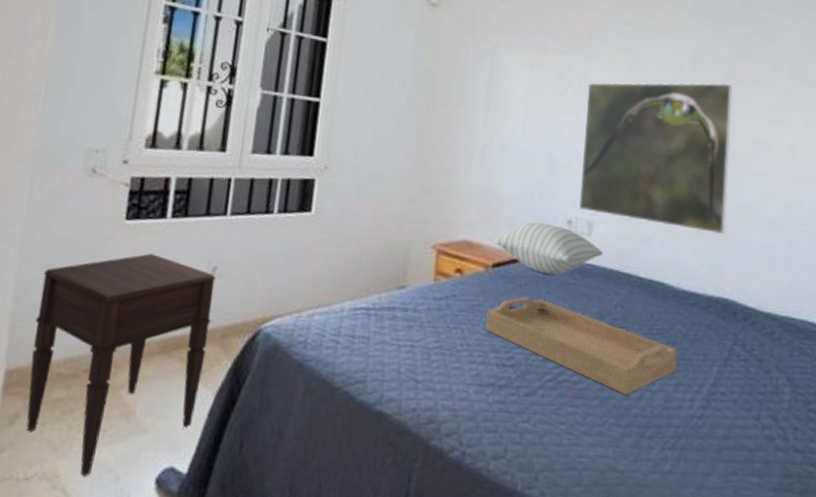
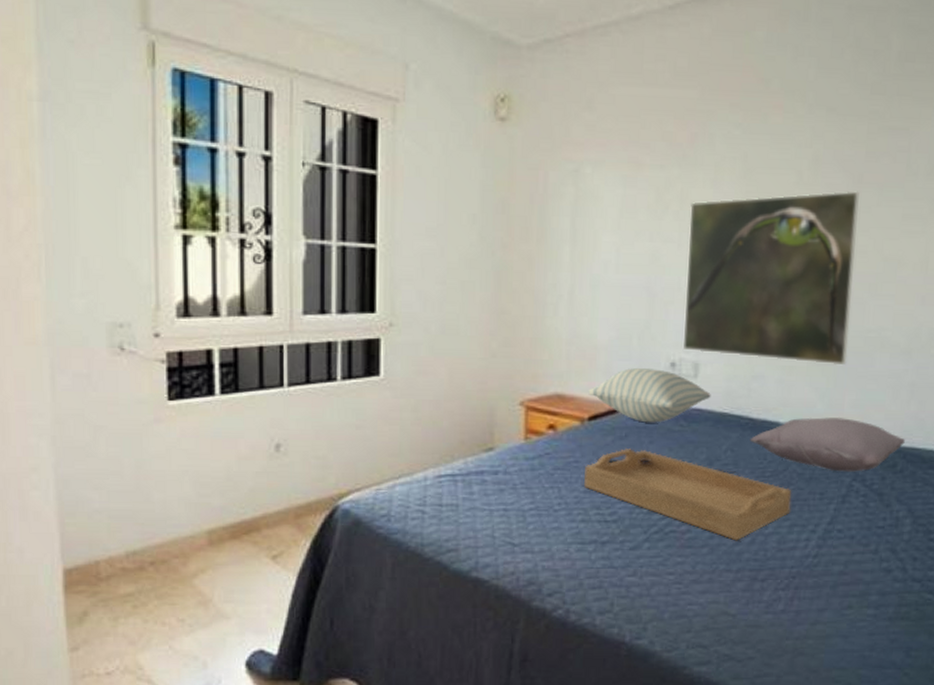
nightstand: present [26,253,216,477] -> none [85,435,282,667]
pillow: none [638,280,781,337] -> present [750,417,905,472]

